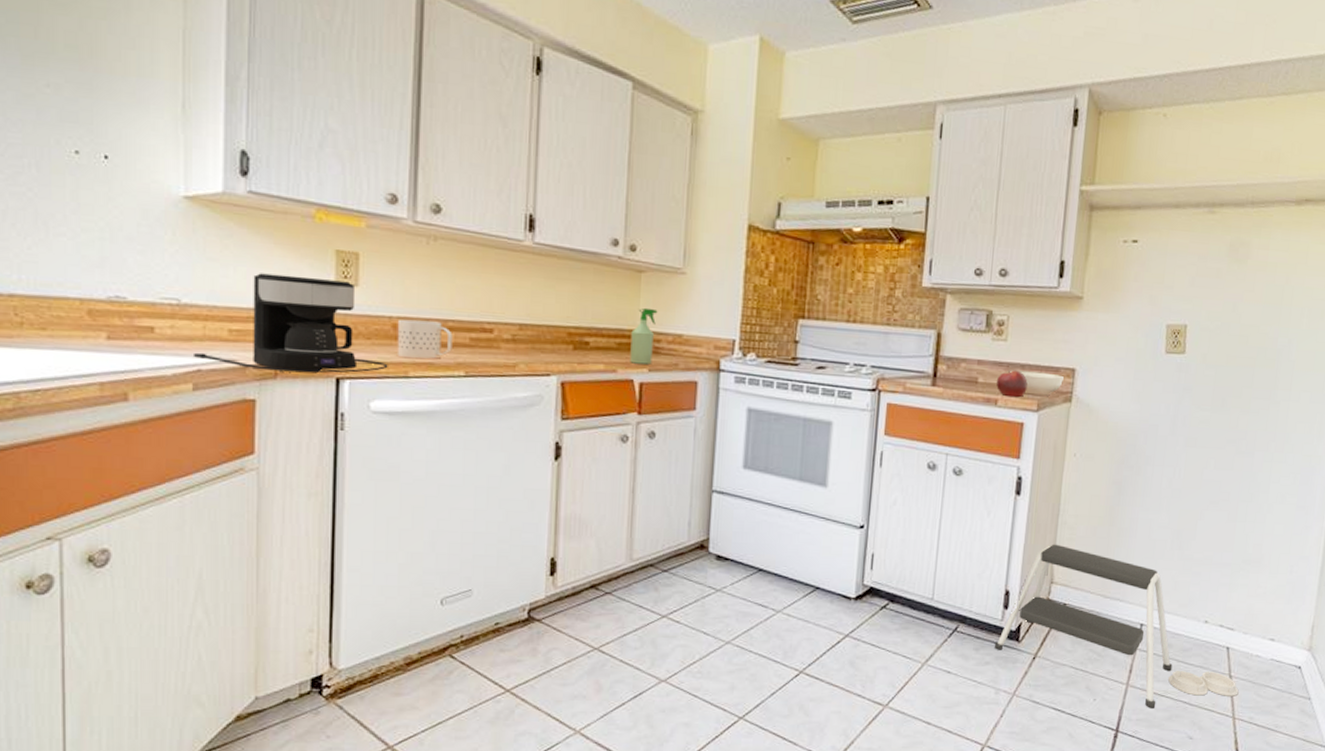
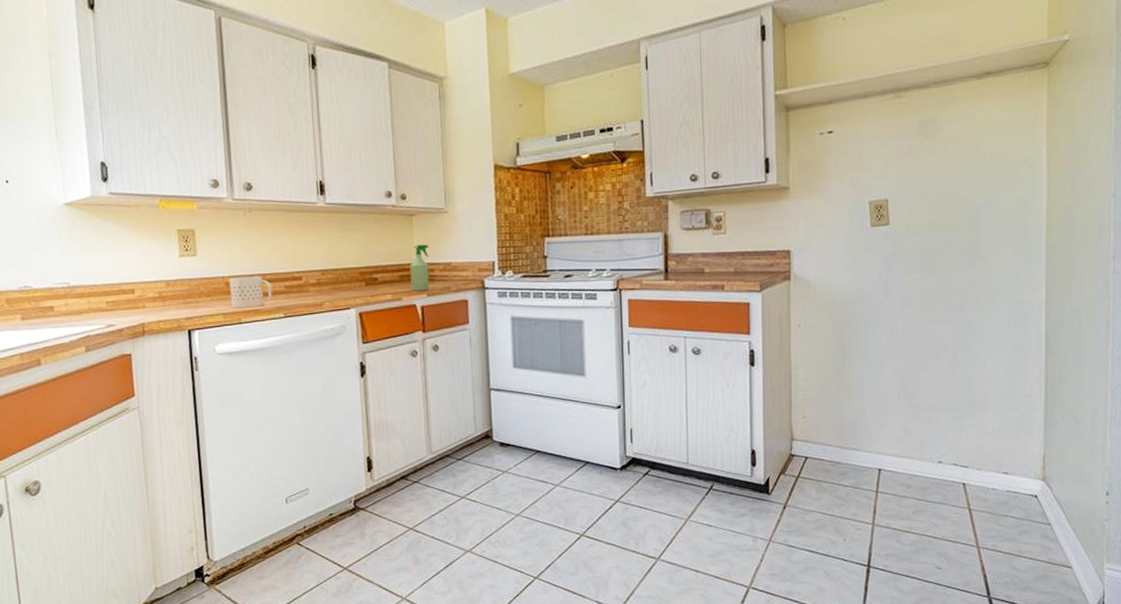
coffee maker: present [192,273,388,374] -> none [82,253,226,330]
step stool: present [994,544,1173,709] -> none [747,405,913,544]
fruit: present [996,370,1028,398] -> none [721,258,749,282]
bowl: present [1009,370,1064,397] -> none [731,257,781,279]
pet bowl: present [1168,671,1239,697] -> none [911,506,980,530]

